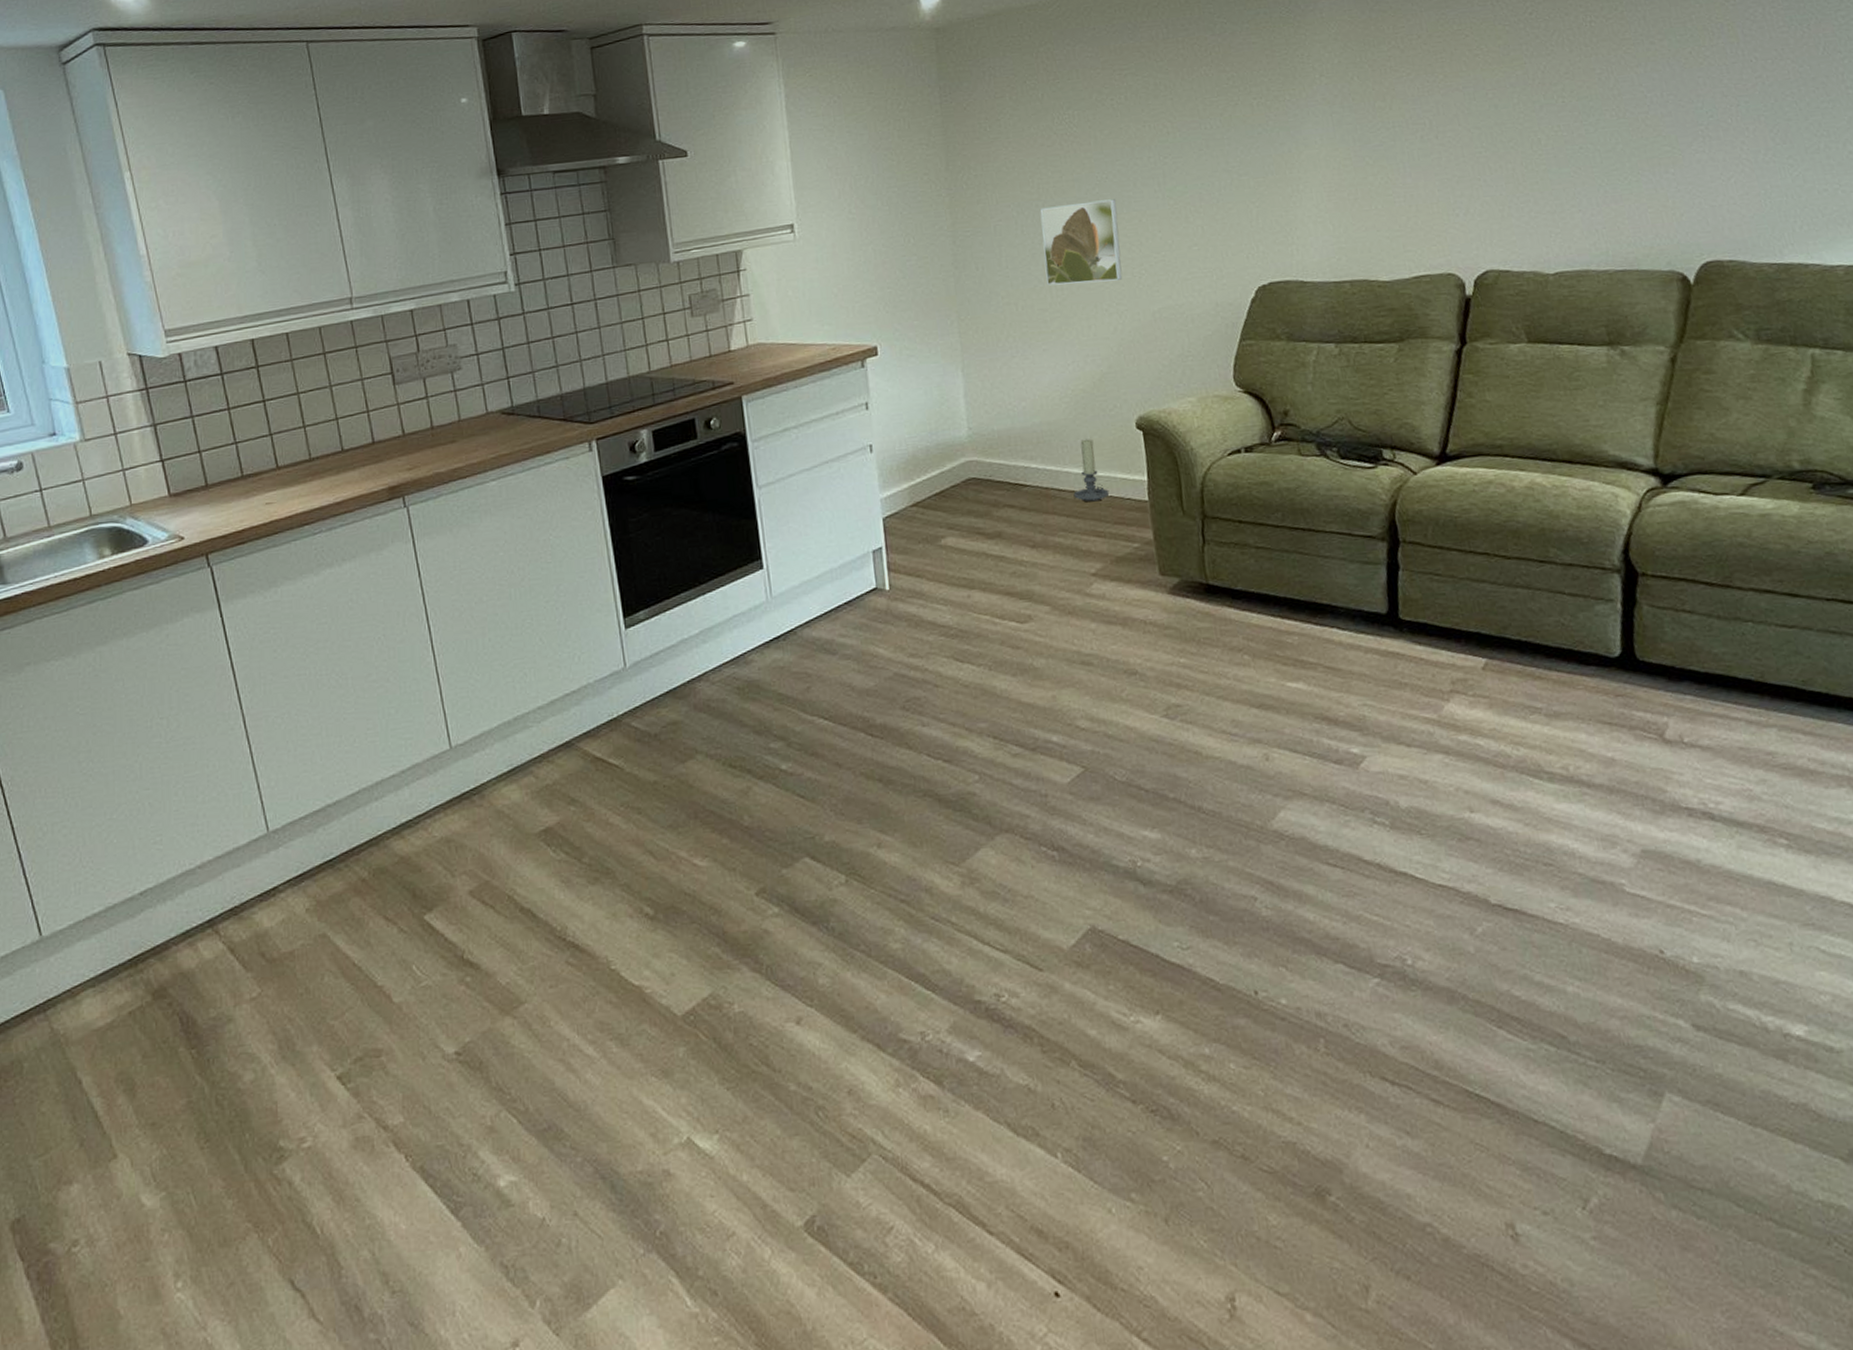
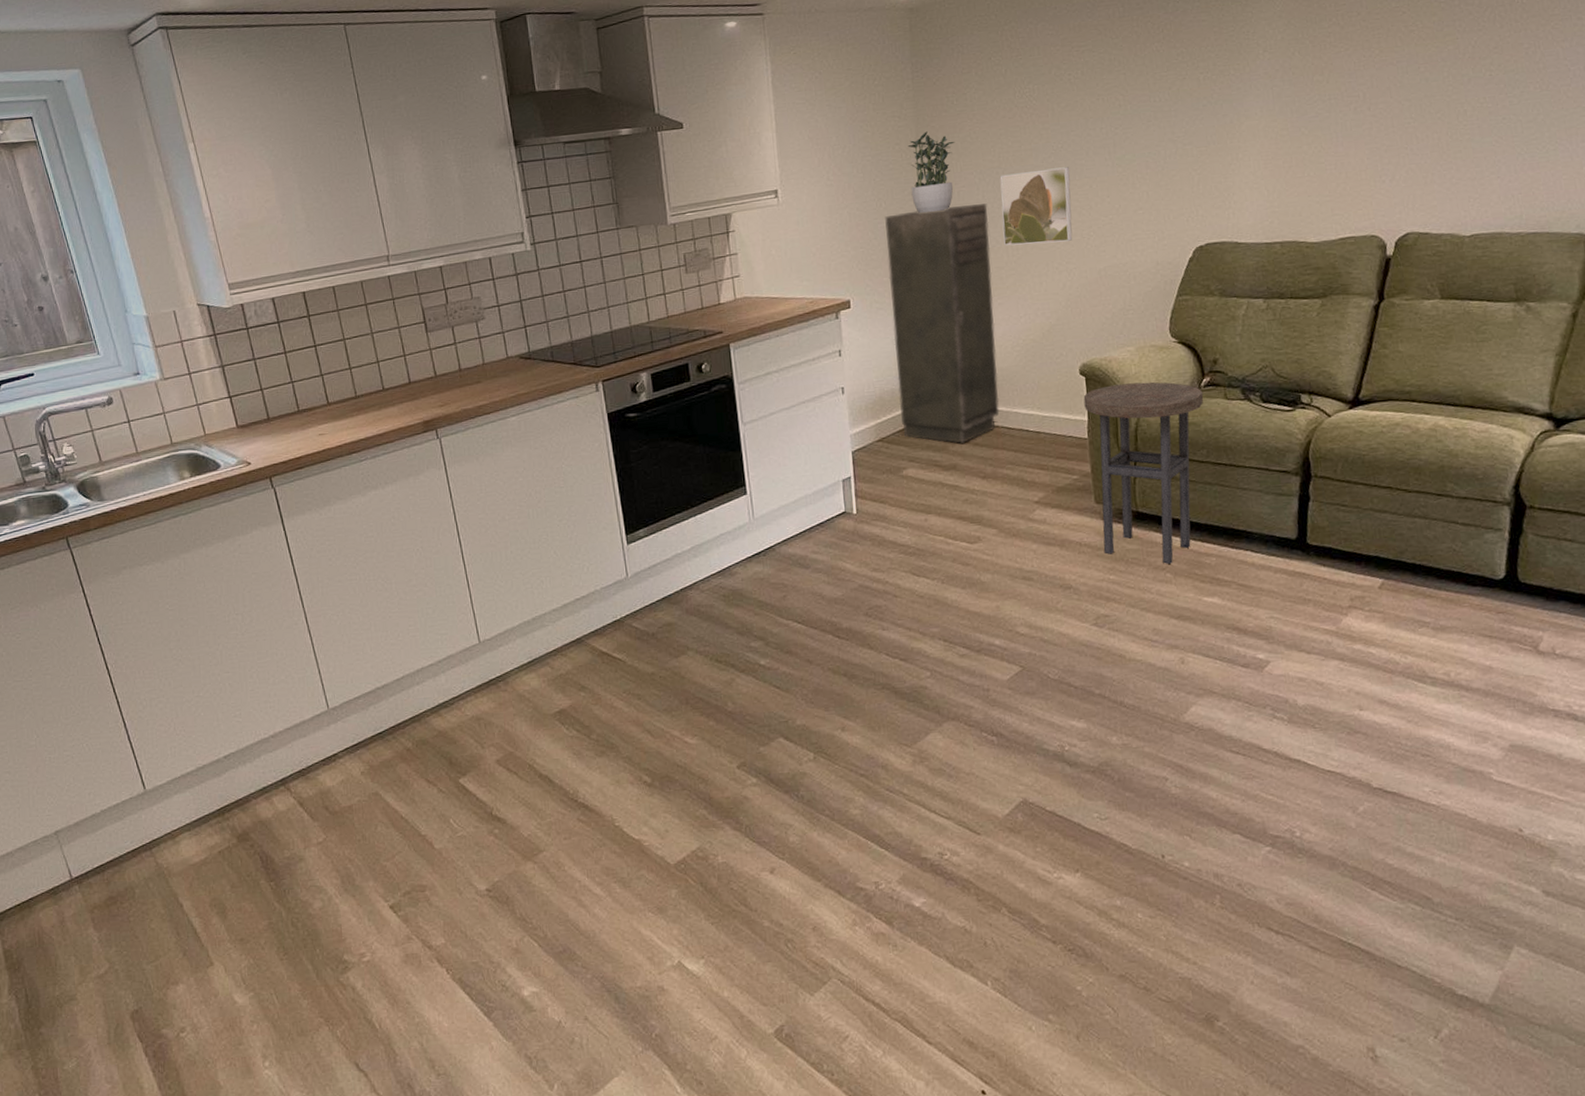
storage cabinet: none [914,239,1049,508] -> present [885,203,1000,443]
potted plant: none [937,160,990,249] -> present [908,131,955,213]
candle holder: present [1073,439,1110,502] -> none [1021,383,1053,439]
side table: none [1141,436,1275,644] -> present [1083,381,1204,564]

